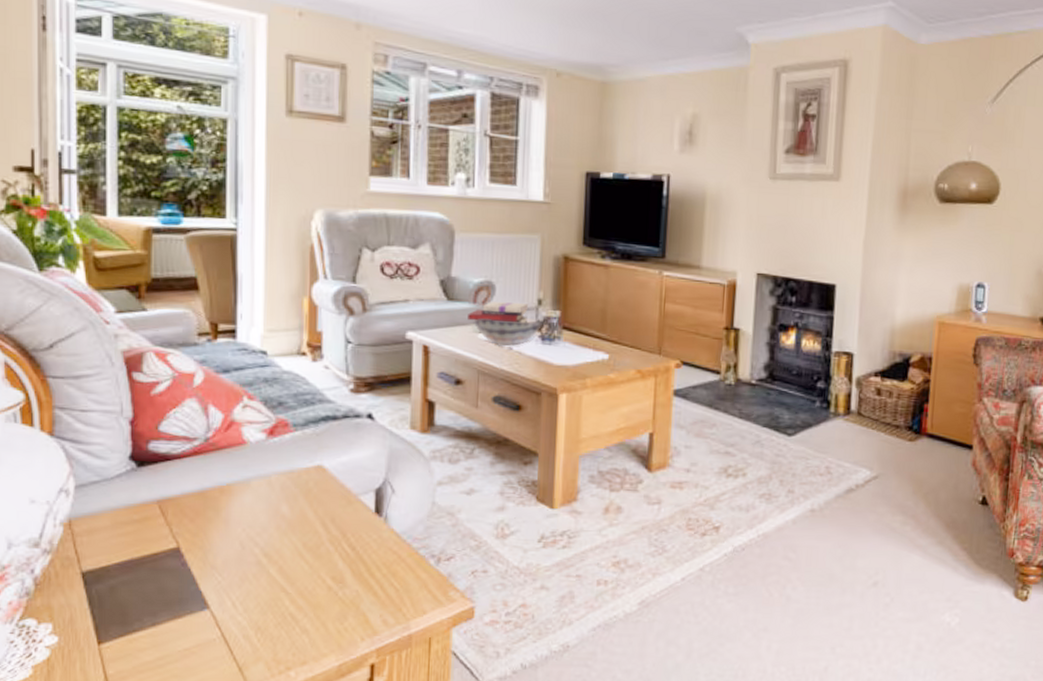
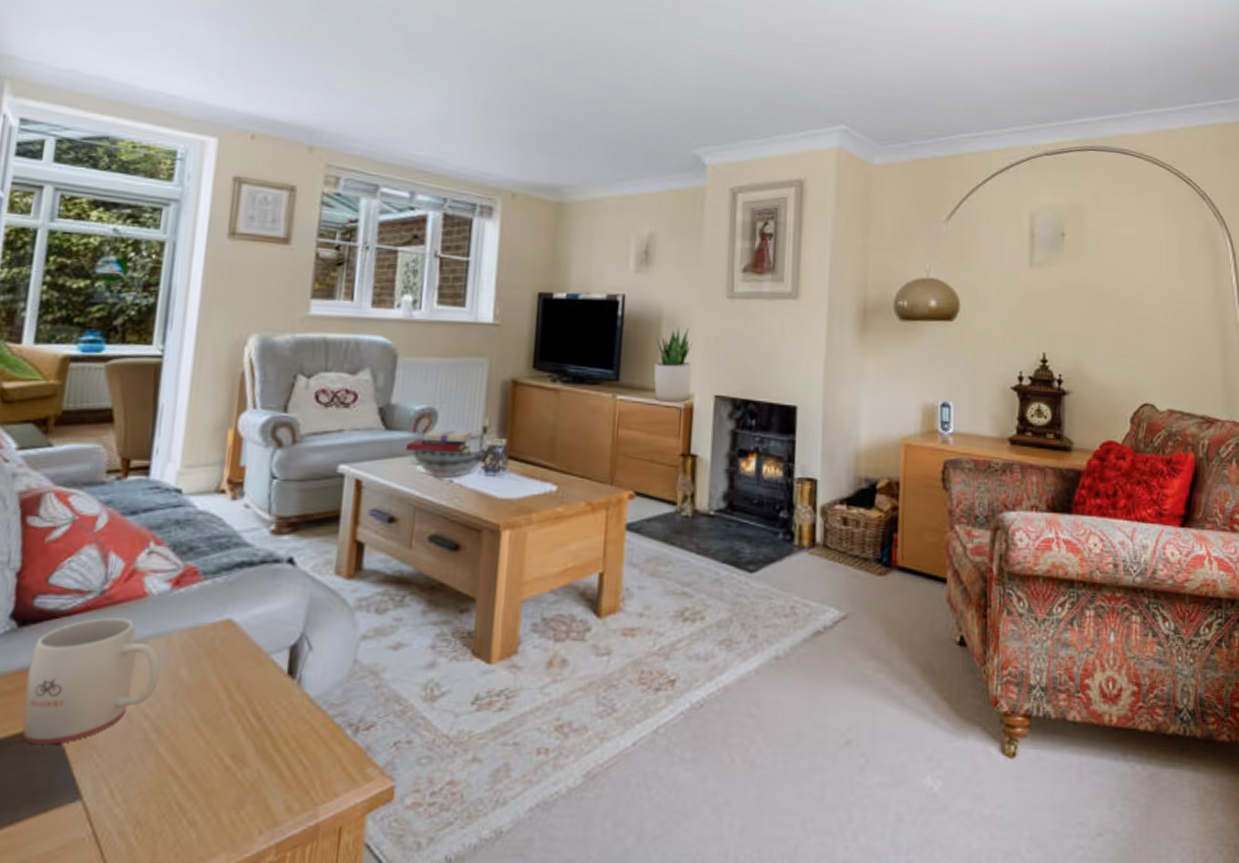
mug: none [149,461,264,565] -> present [21,618,161,745]
planter: none [698,207,736,279] -> present [654,327,693,402]

